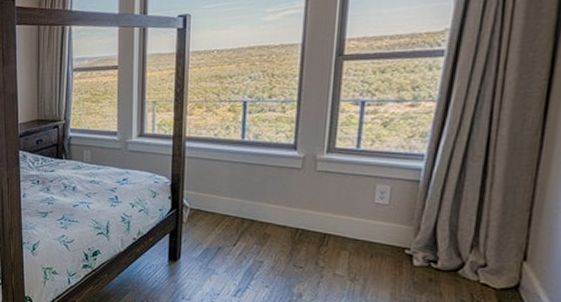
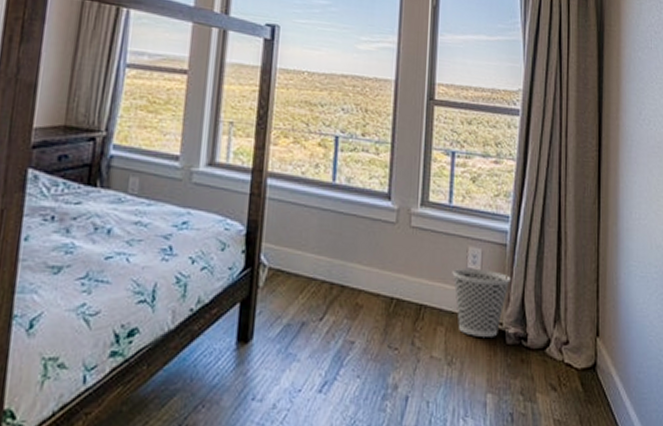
wastebasket: none [358,204,423,260] -> present [452,269,512,337]

